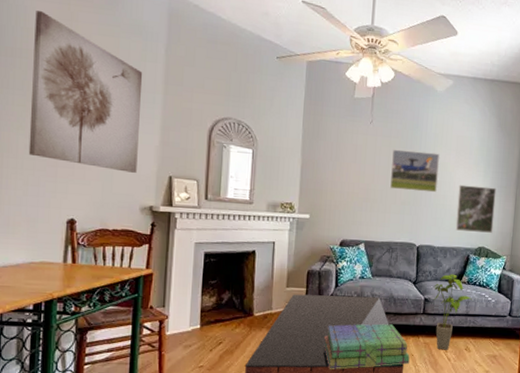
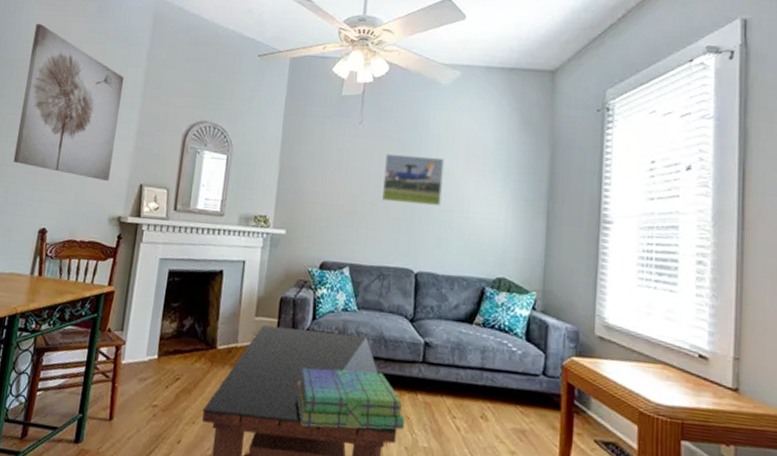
house plant: present [433,274,472,350] -> none [436,311,489,416]
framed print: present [455,184,497,233] -> none [465,196,520,260]

